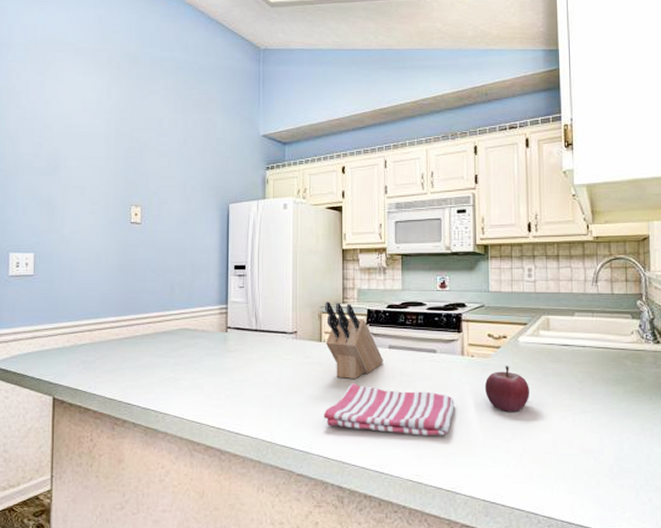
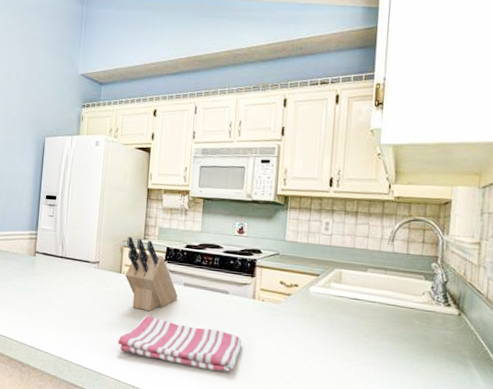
fruit: present [484,365,529,413] -> none [272,312,316,358]

